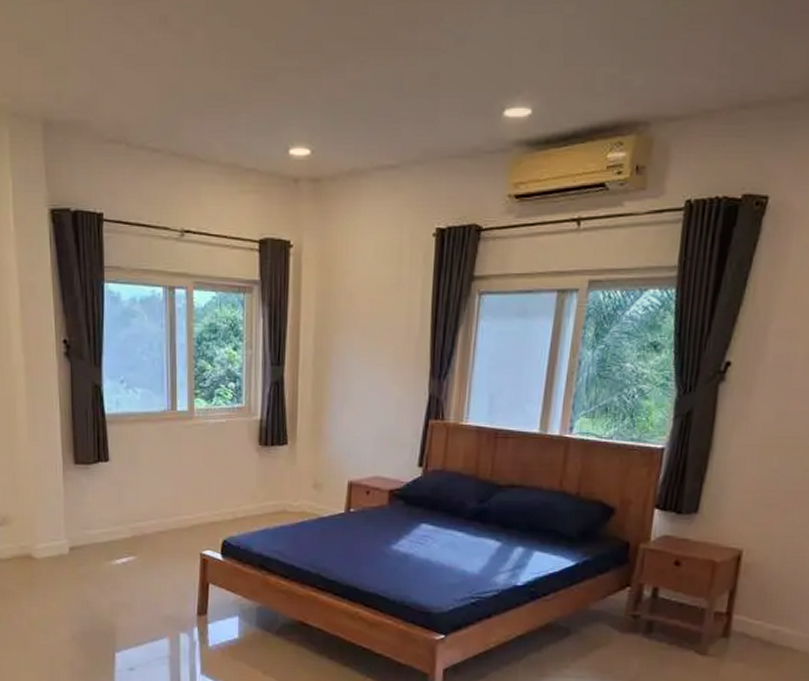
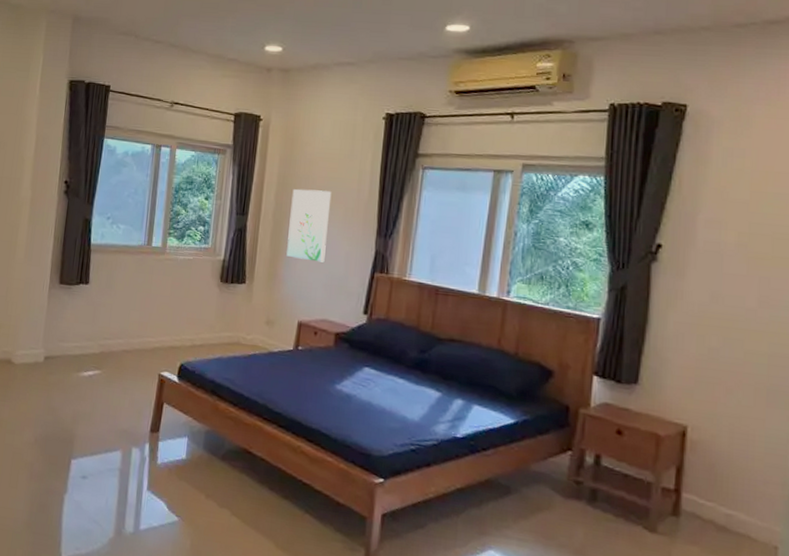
wall art: none [331,328,378,413] -> present [286,189,332,263]

